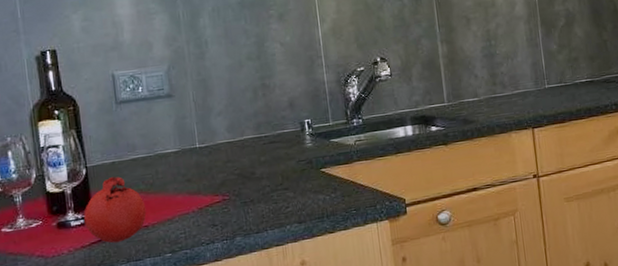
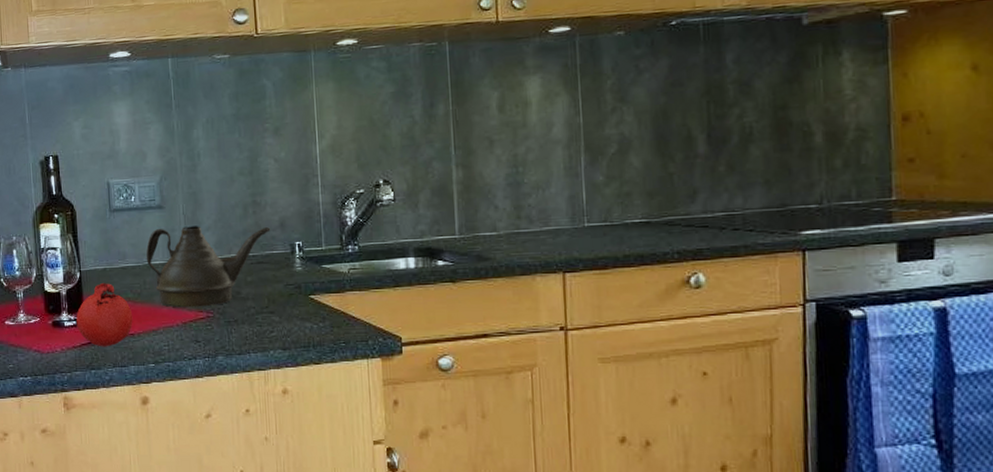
teapot: none [156,108,281,194] -> present [146,226,271,308]

